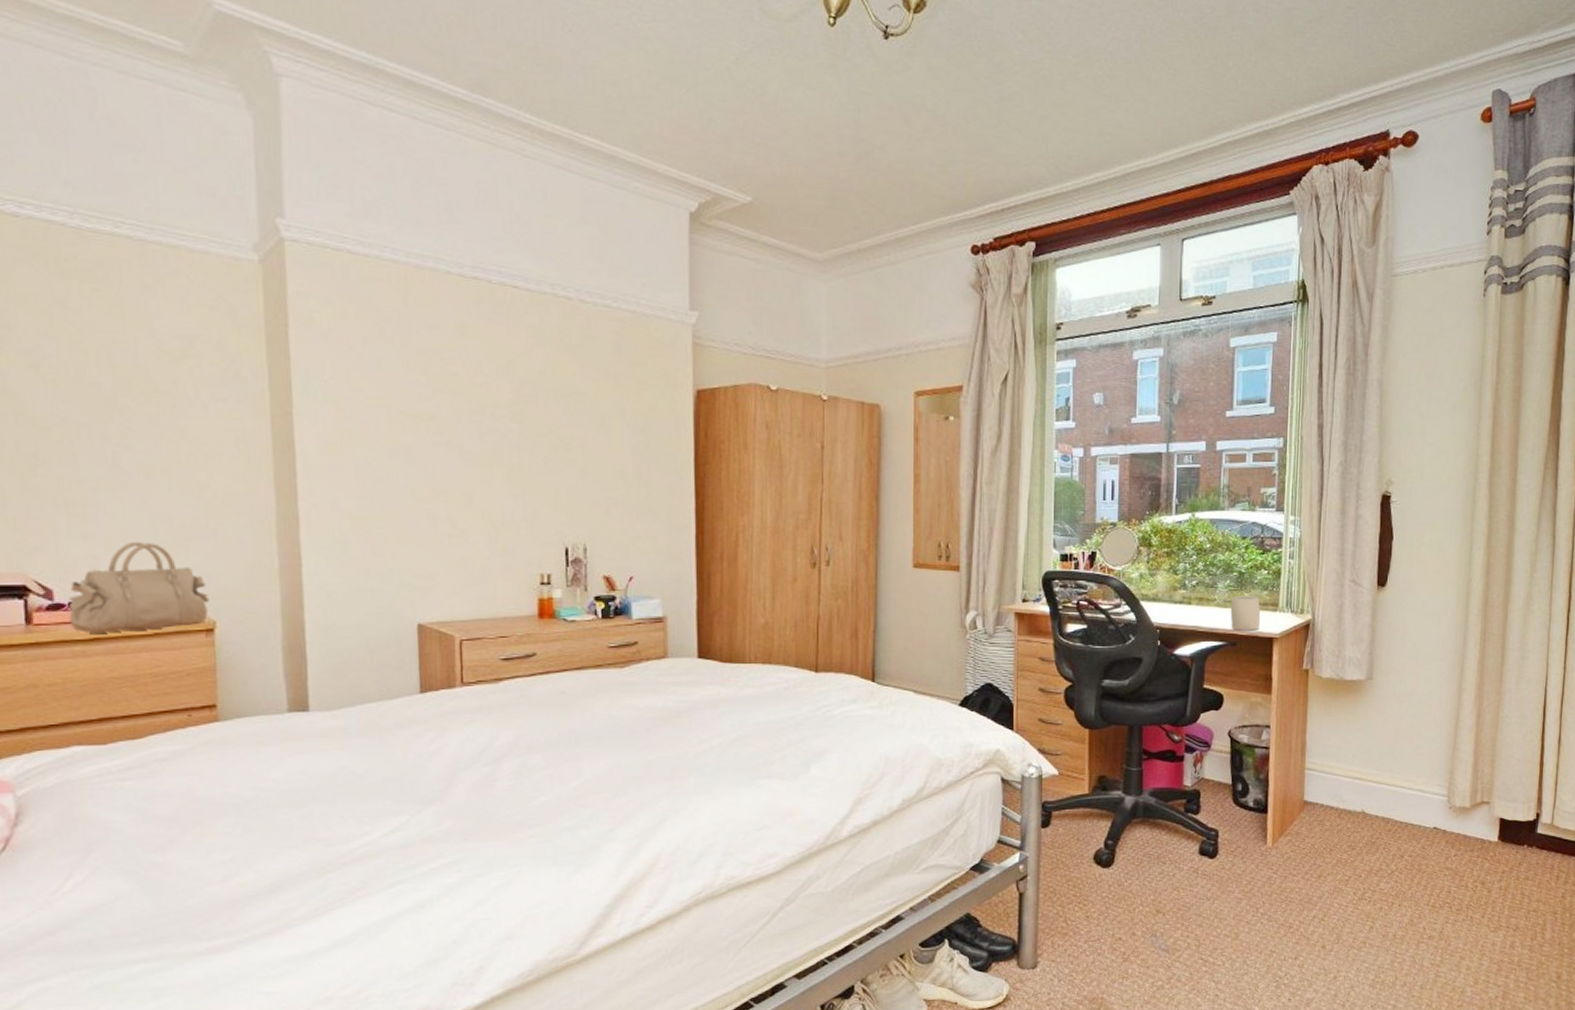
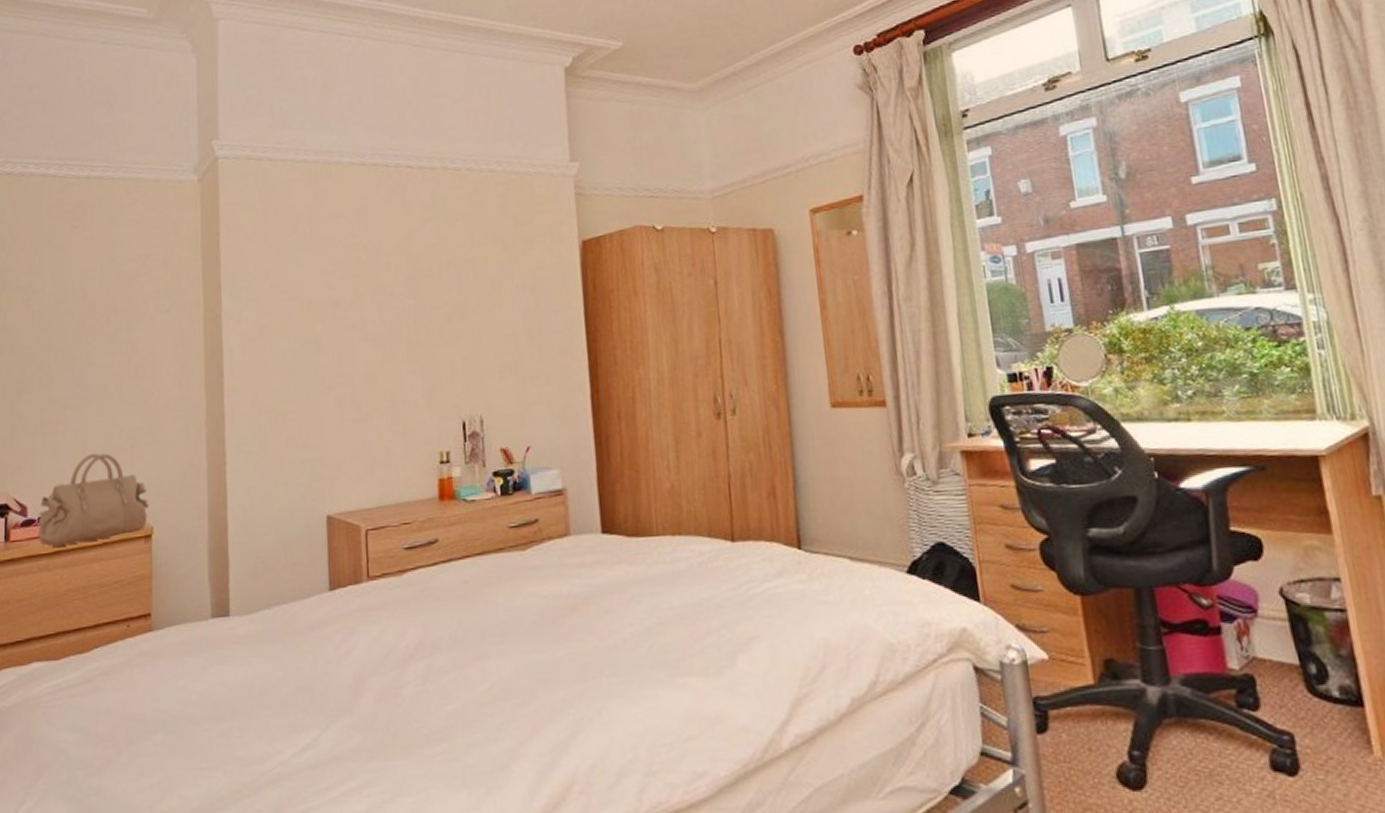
mug: present [1230,596,1261,631] -> none [1245,402,1296,451]

